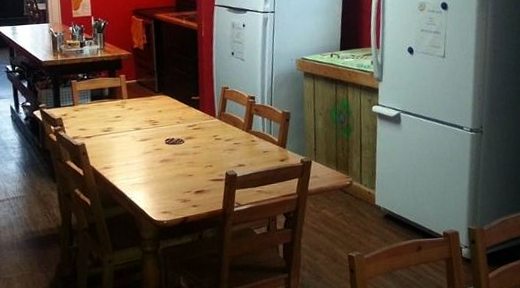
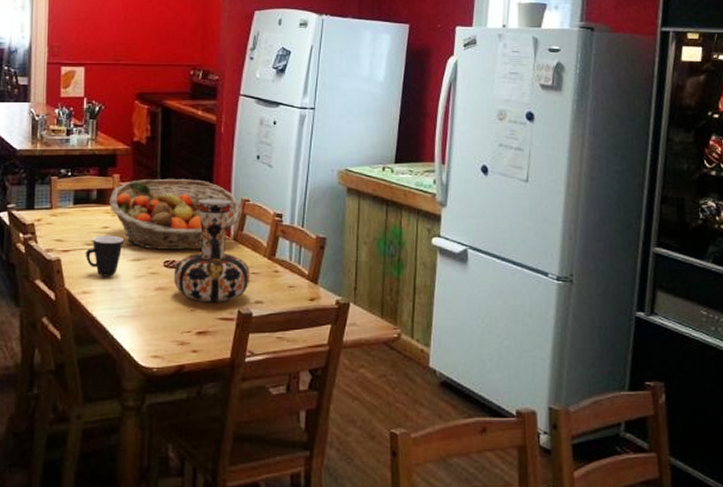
mug: none [104,122,133,155] -> present [86,235,123,277]
fruit basket: none [119,74,224,131] -> present [109,178,243,250]
vase: none [173,86,234,170] -> present [173,196,251,304]

